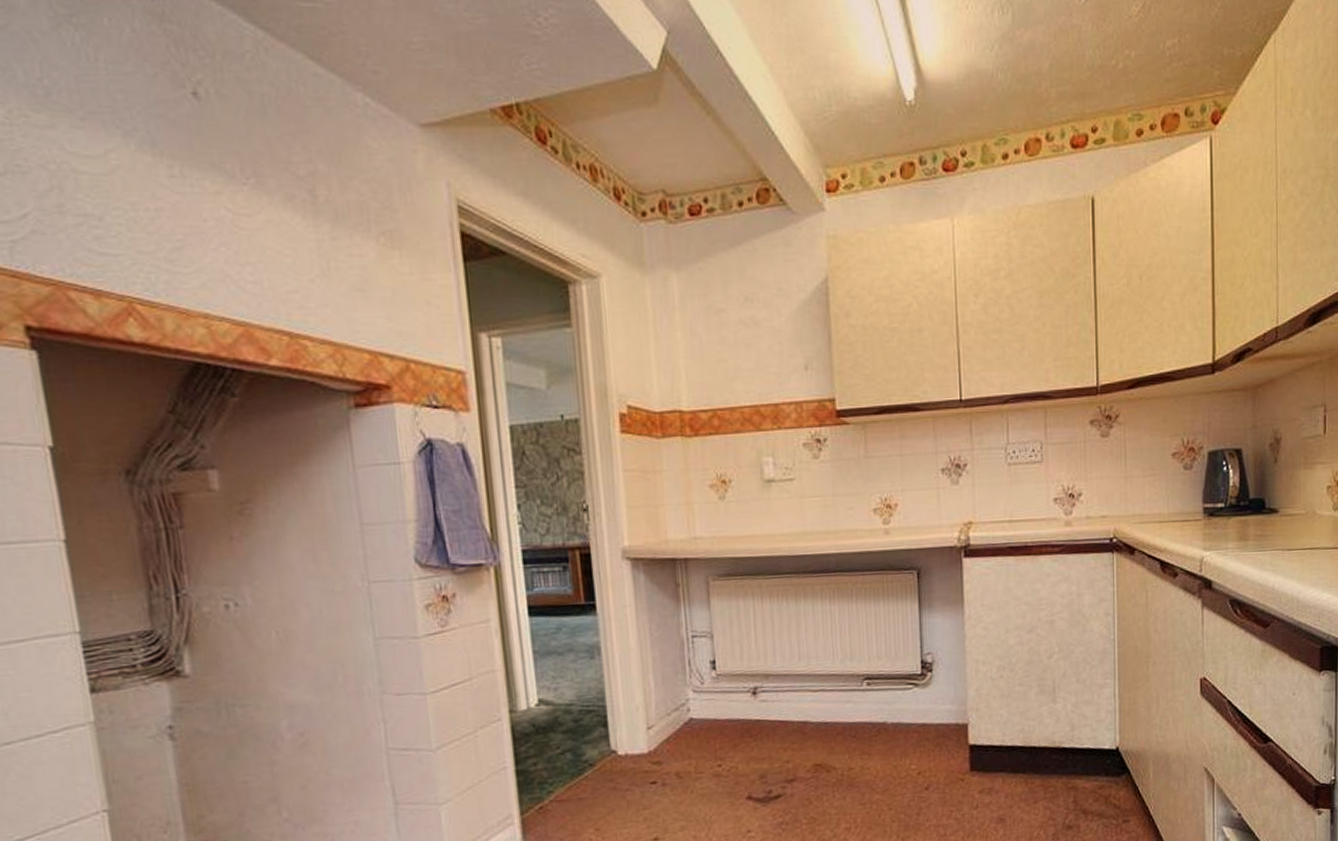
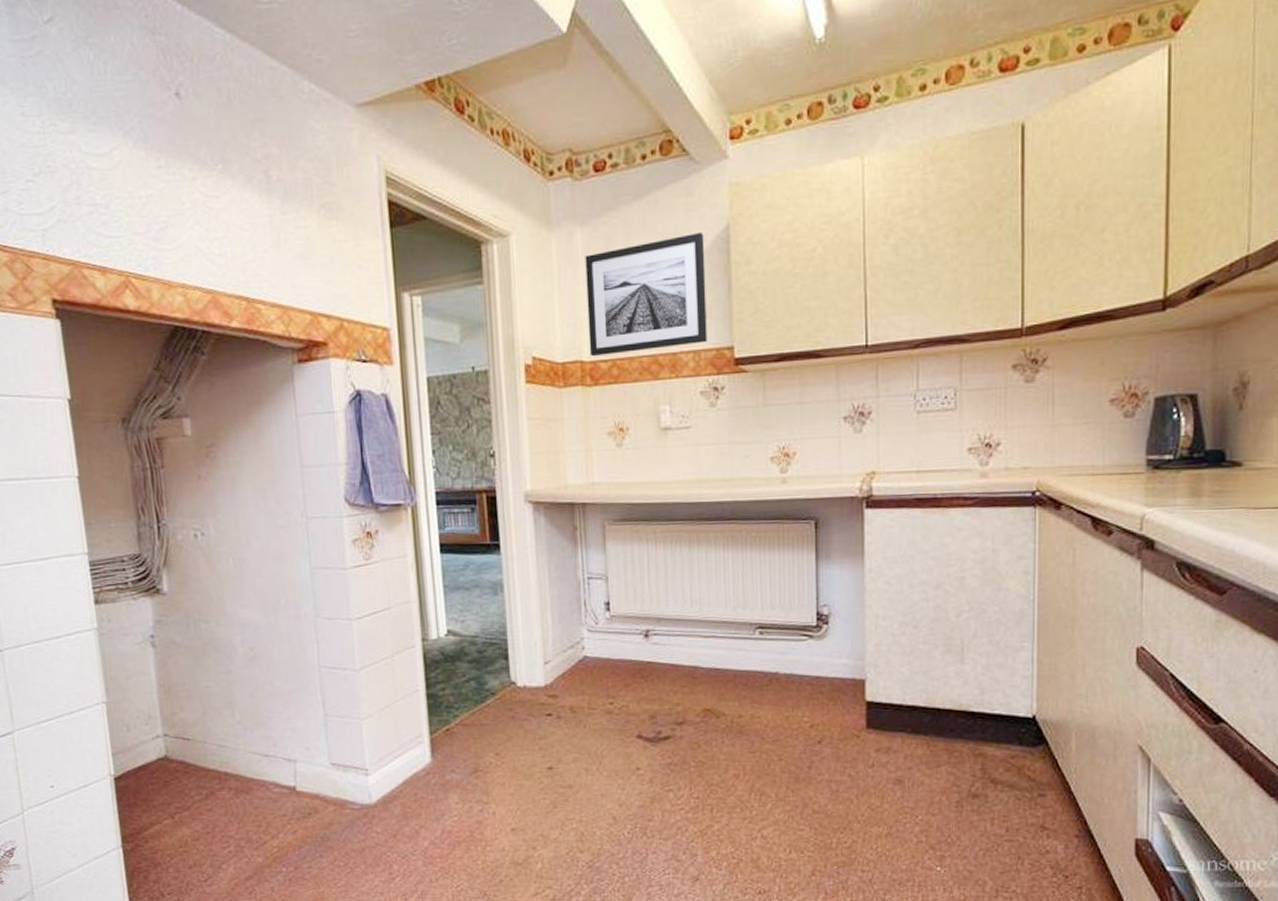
wall art: none [681,282,809,407] -> present [585,231,708,357]

